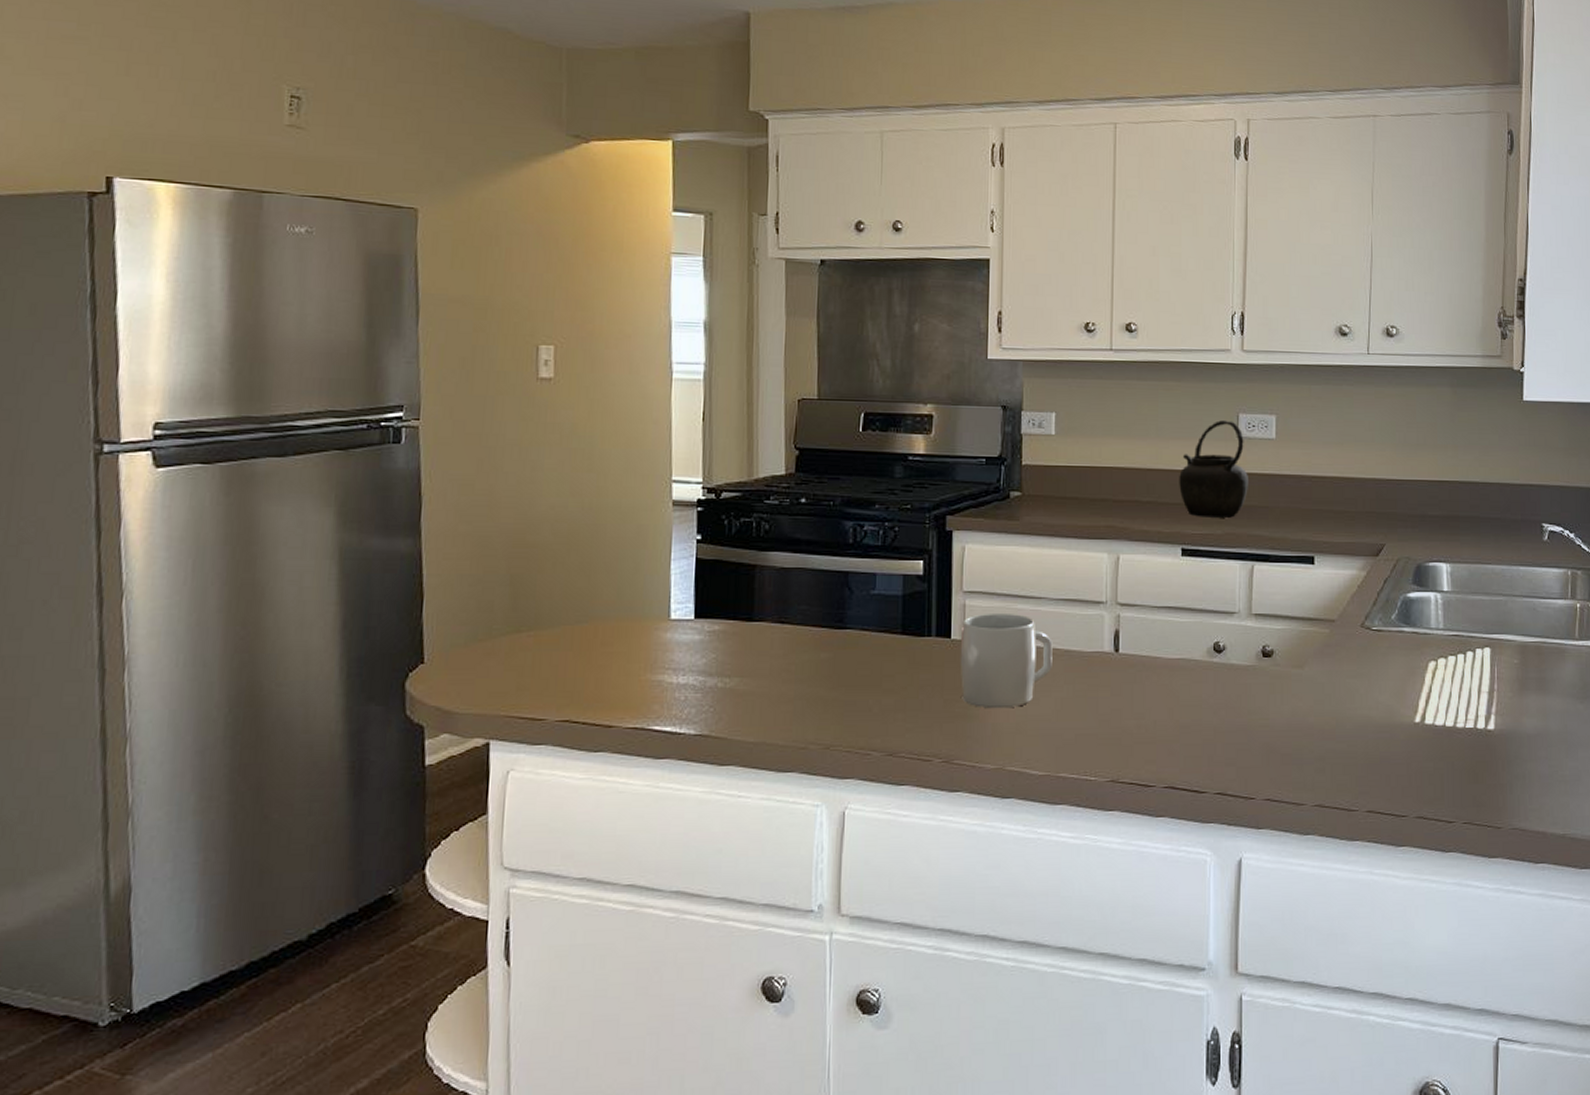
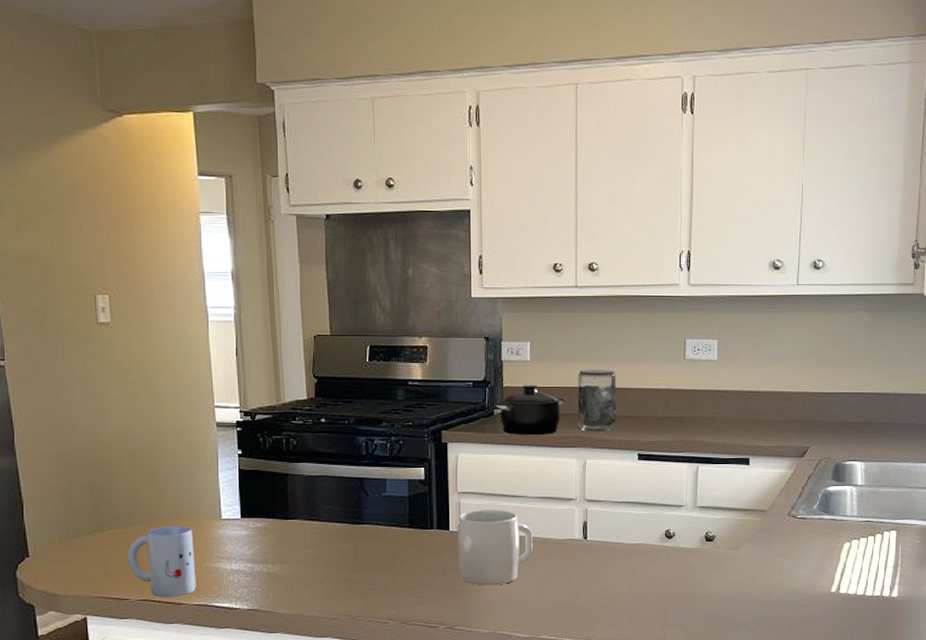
mug: none [548,627,634,718] -> present [127,526,196,598]
saucepan: none [1010,462,1097,523] -> present [494,384,566,435]
jar: none [1109,446,1157,521] -> present [577,369,617,432]
kettle: present [1179,420,1248,518] -> none [635,345,694,428]

